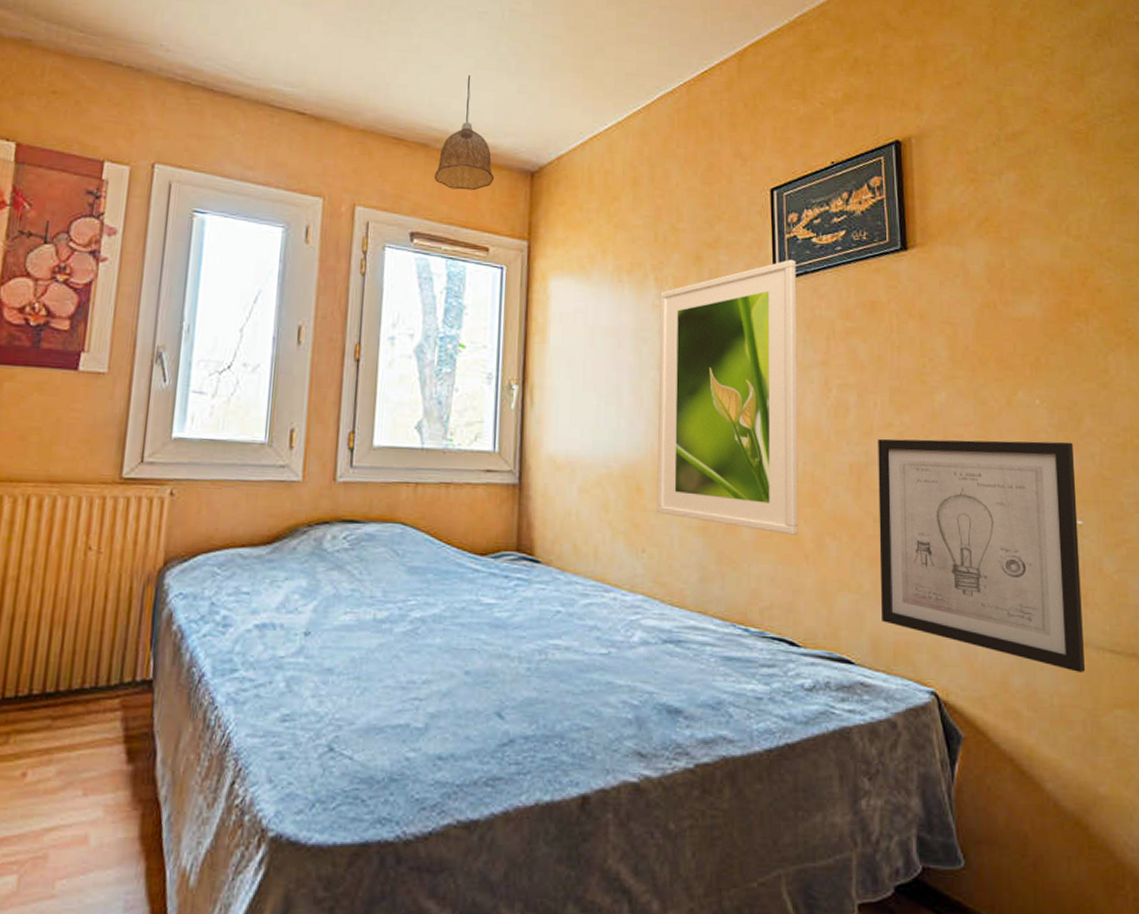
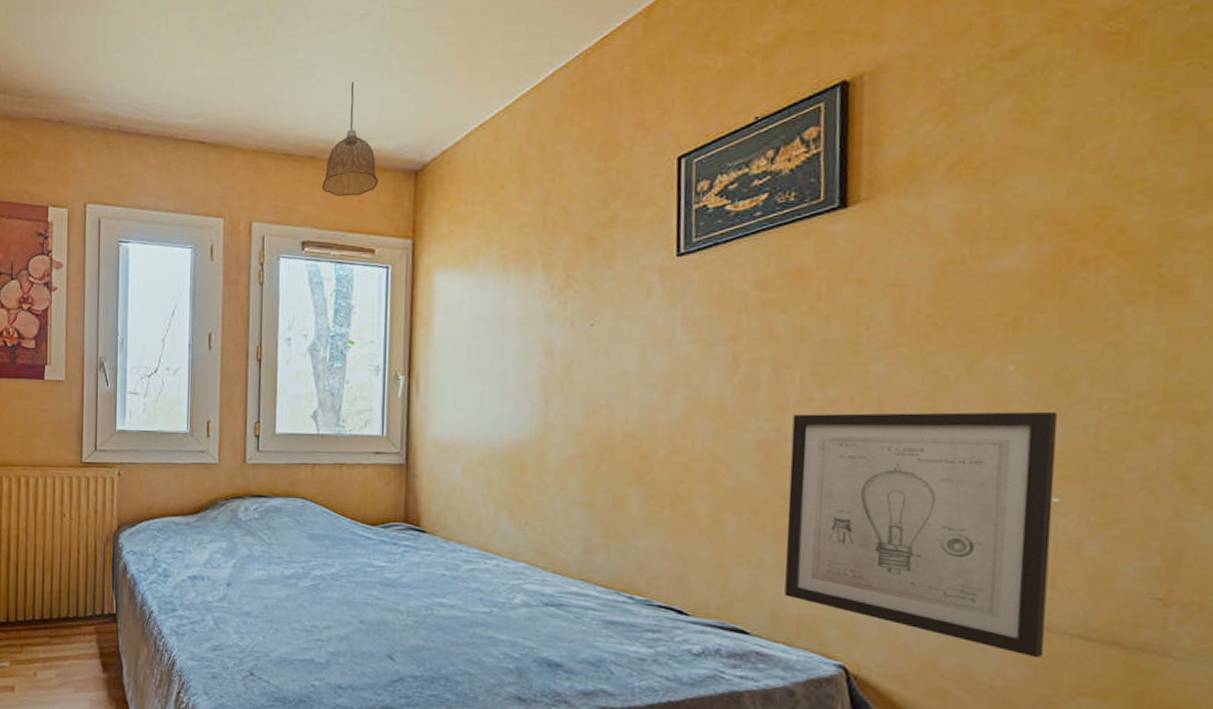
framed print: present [657,260,798,535] -> none [540,232,705,511]

